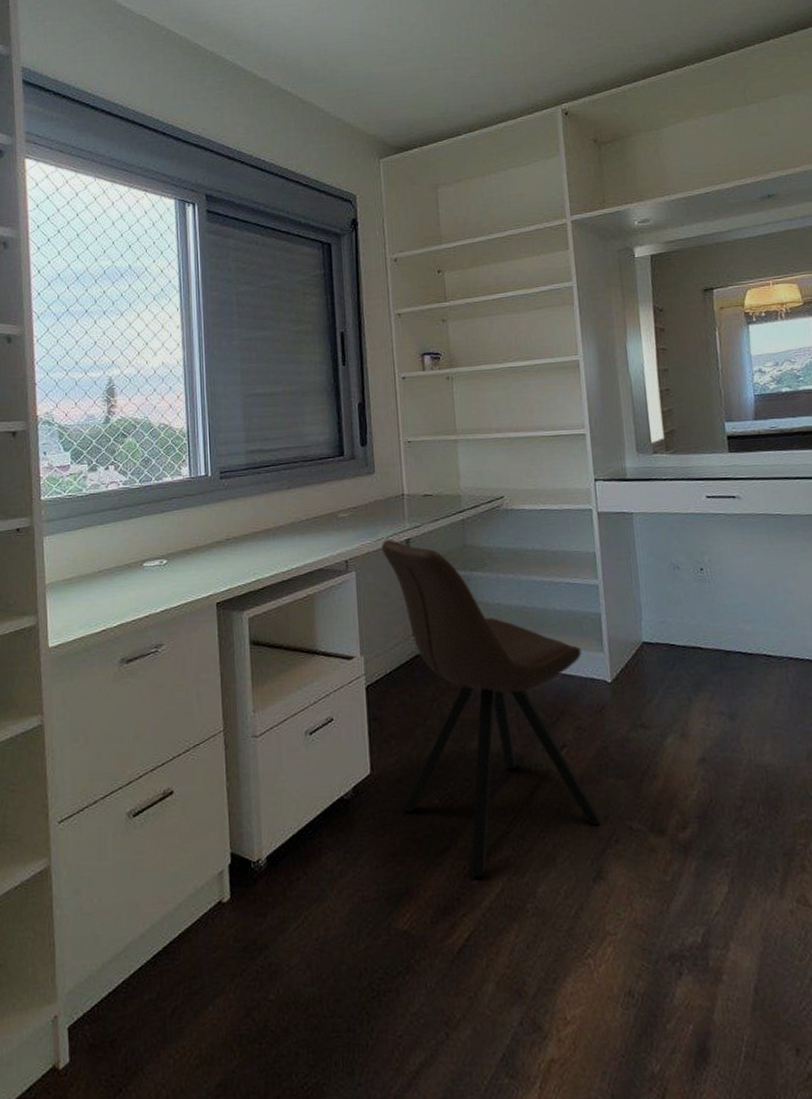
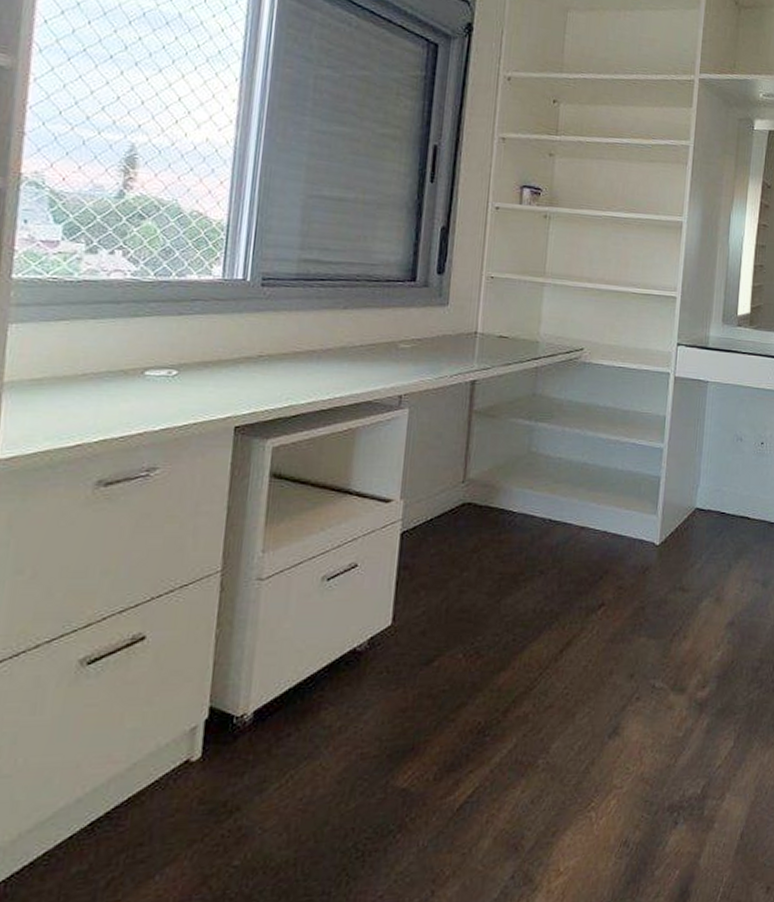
chair: present [381,540,601,878] -> none [422,379,636,734]

